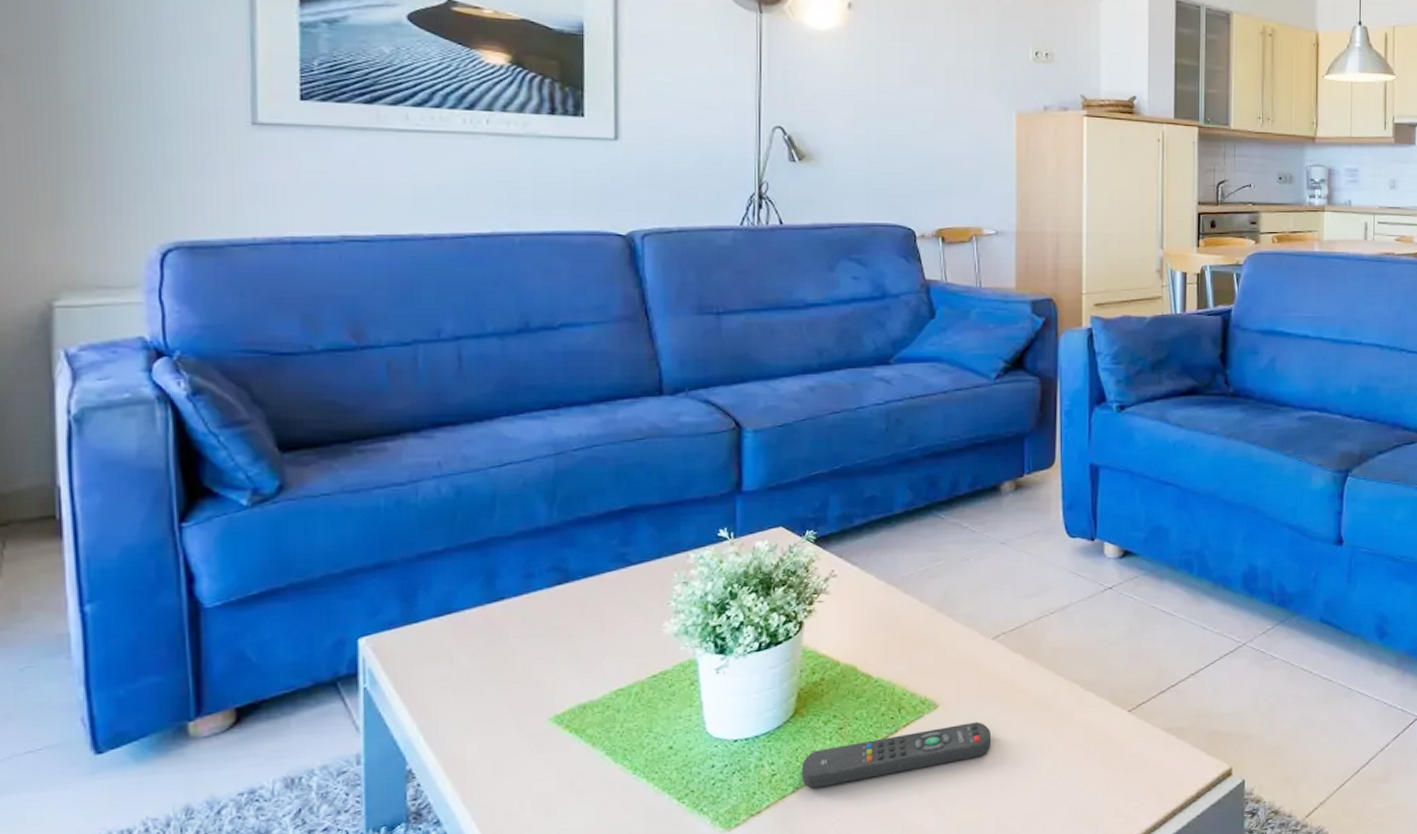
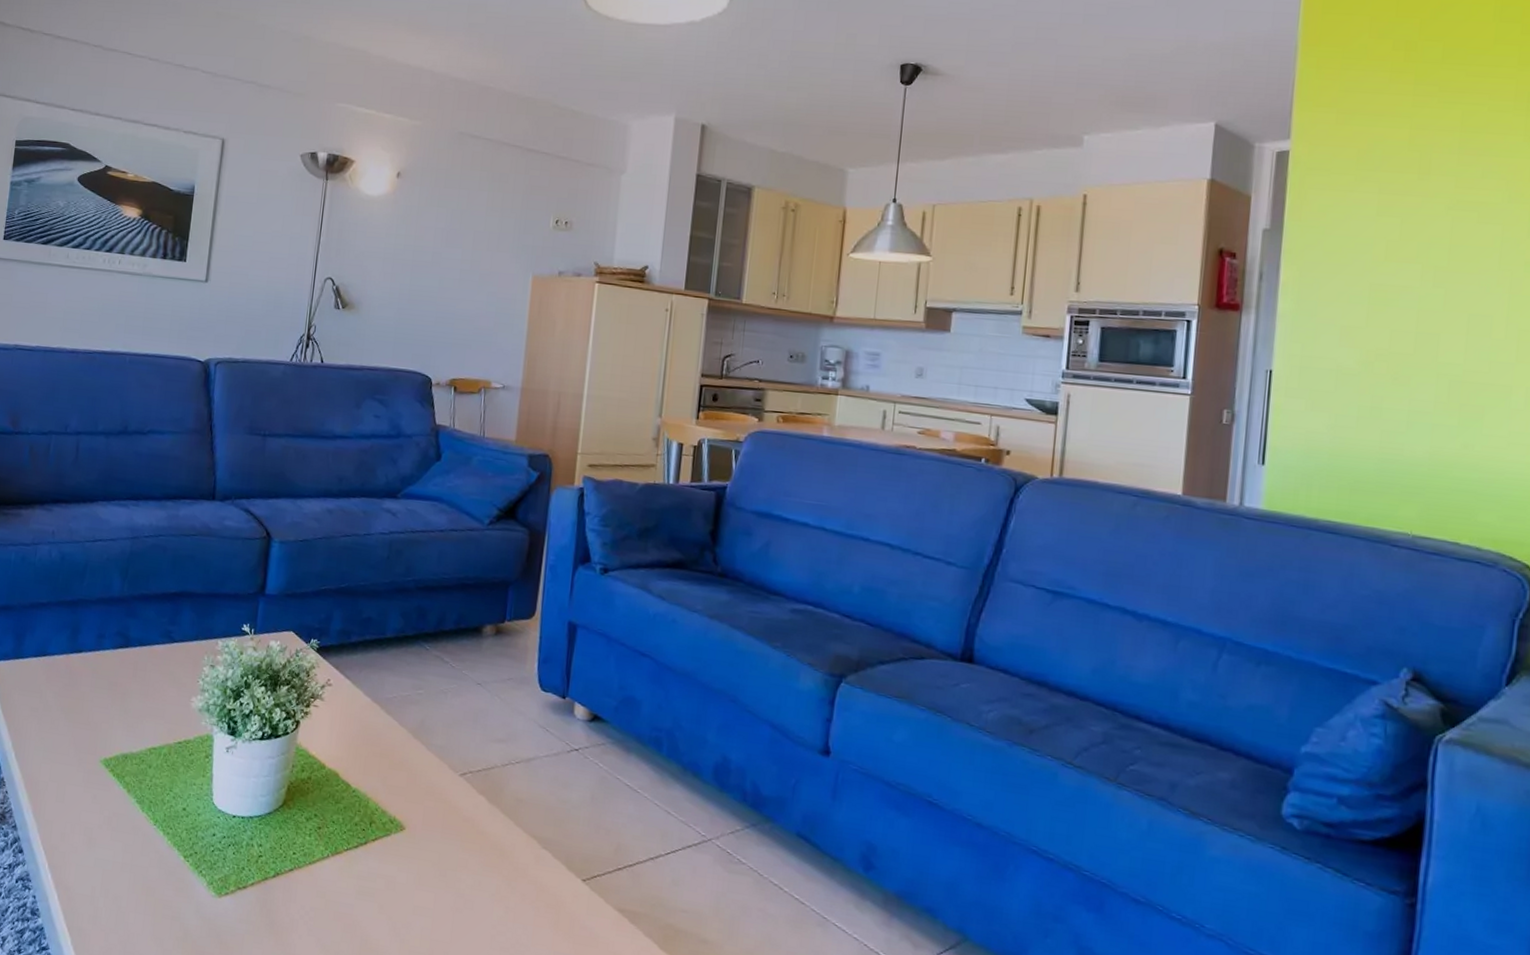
remote control: present [801,722,990,789] -> none [282,842,449,888]

